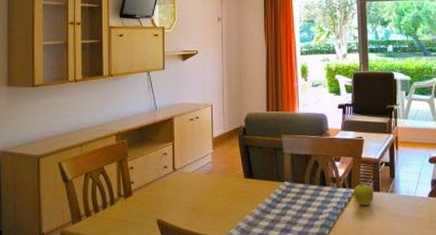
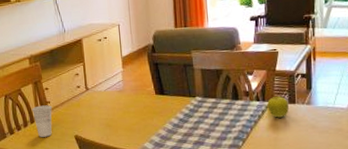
cup: none [113,185,136,221] -> present [31,105,53,137]

